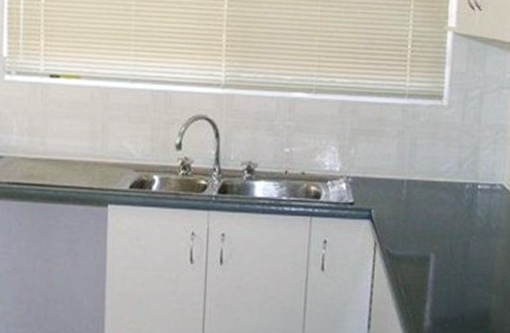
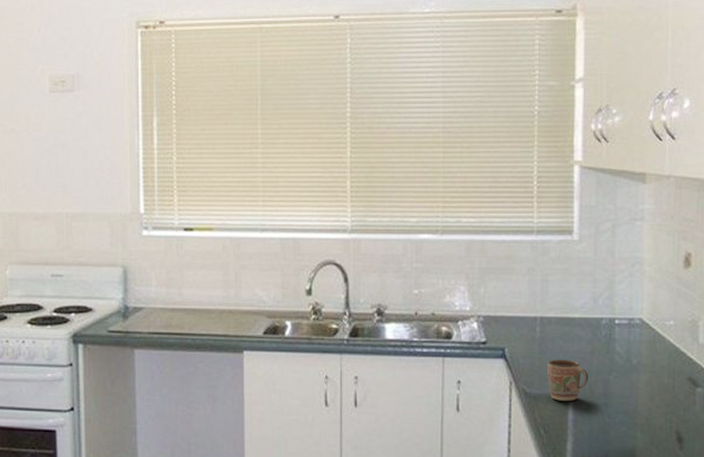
mug: none [411,221,450,263] -> present [548,359,589,401]

